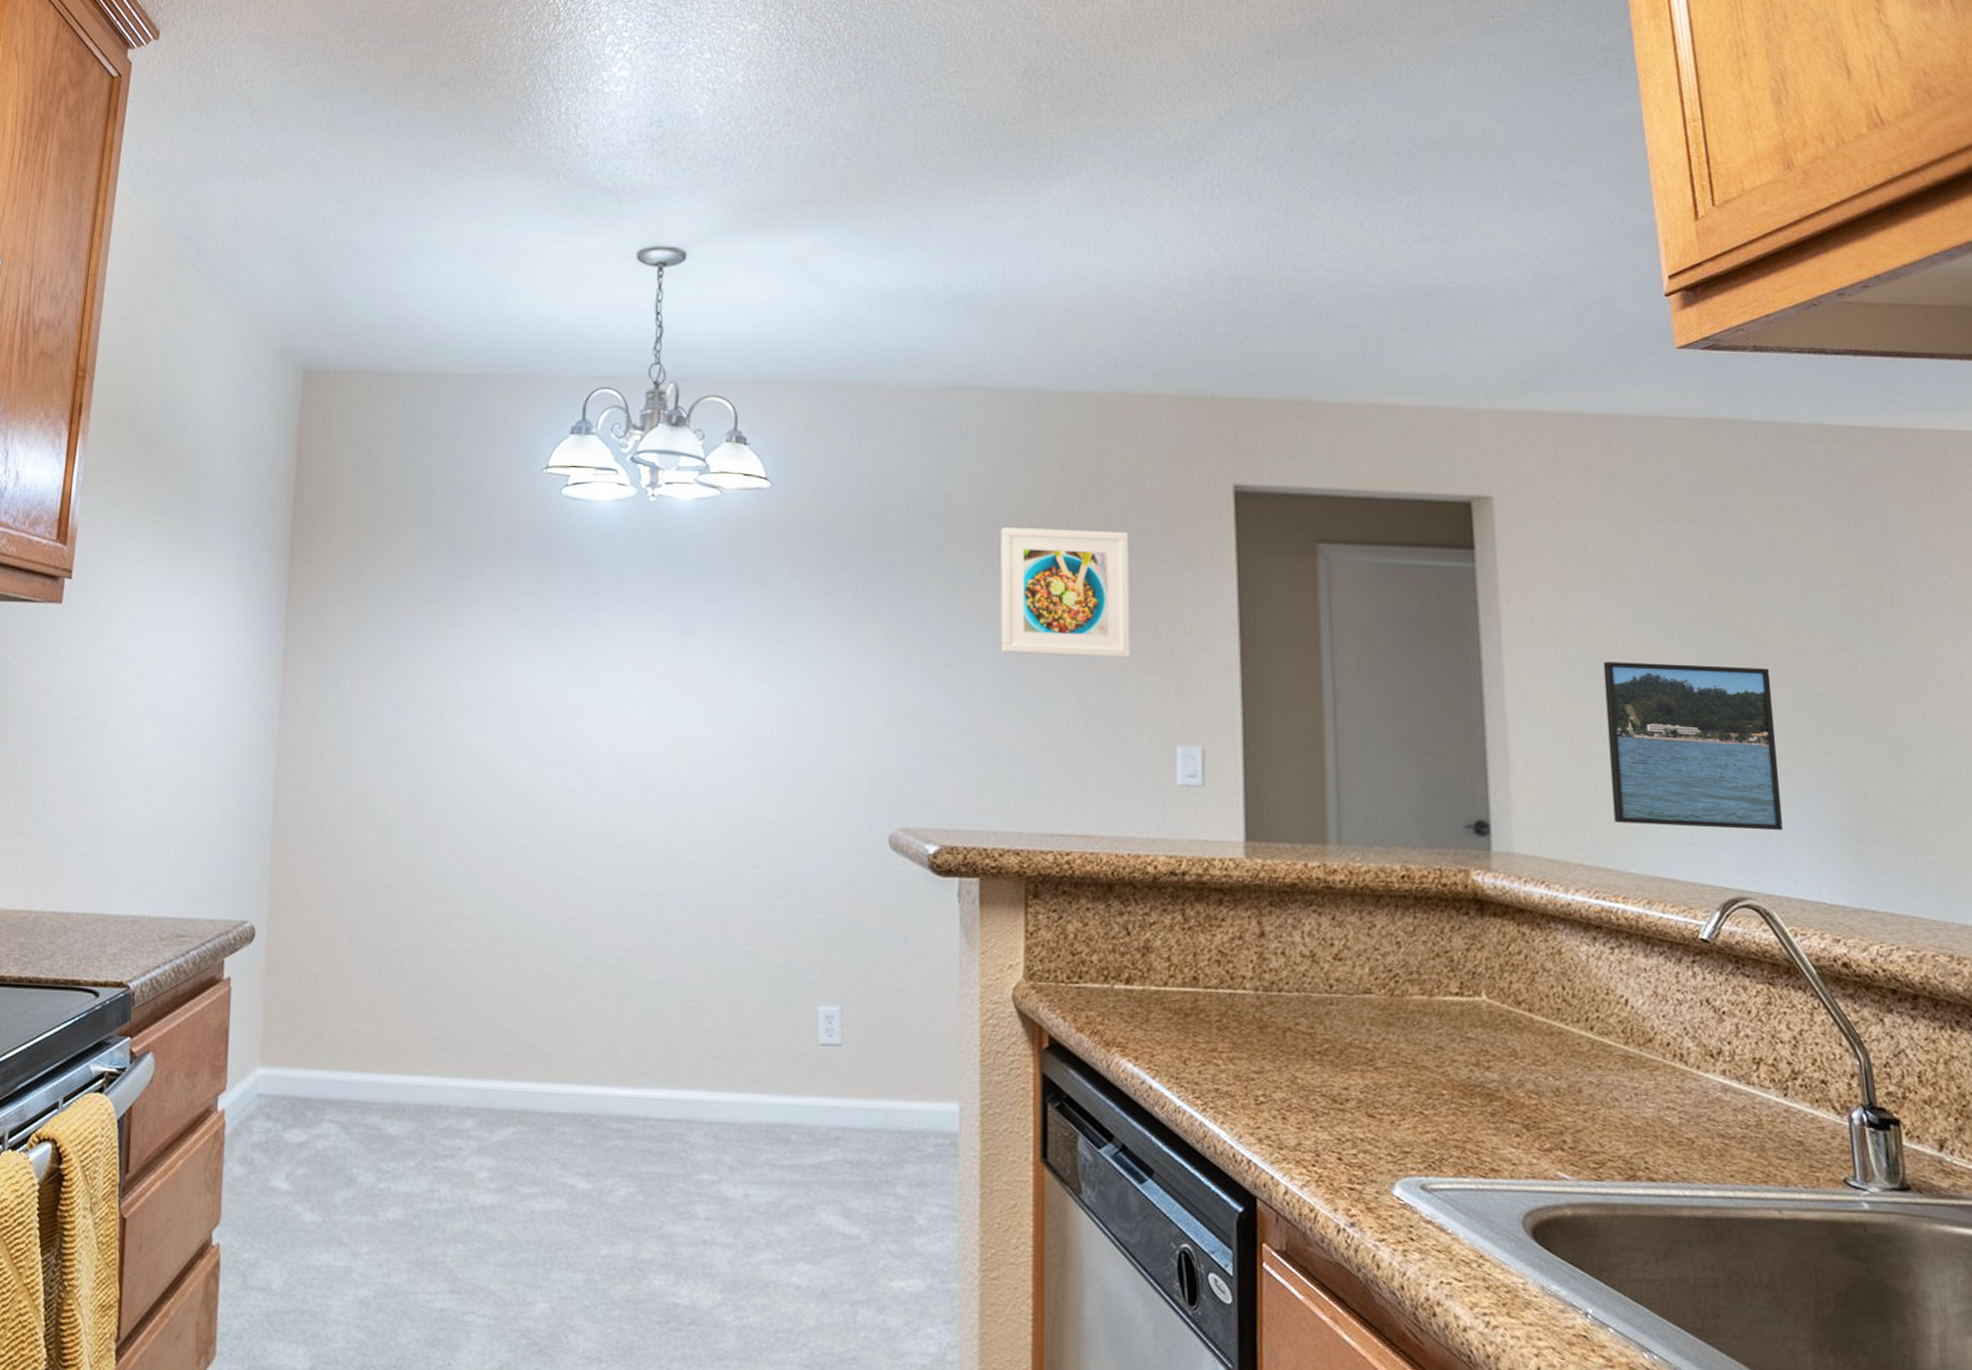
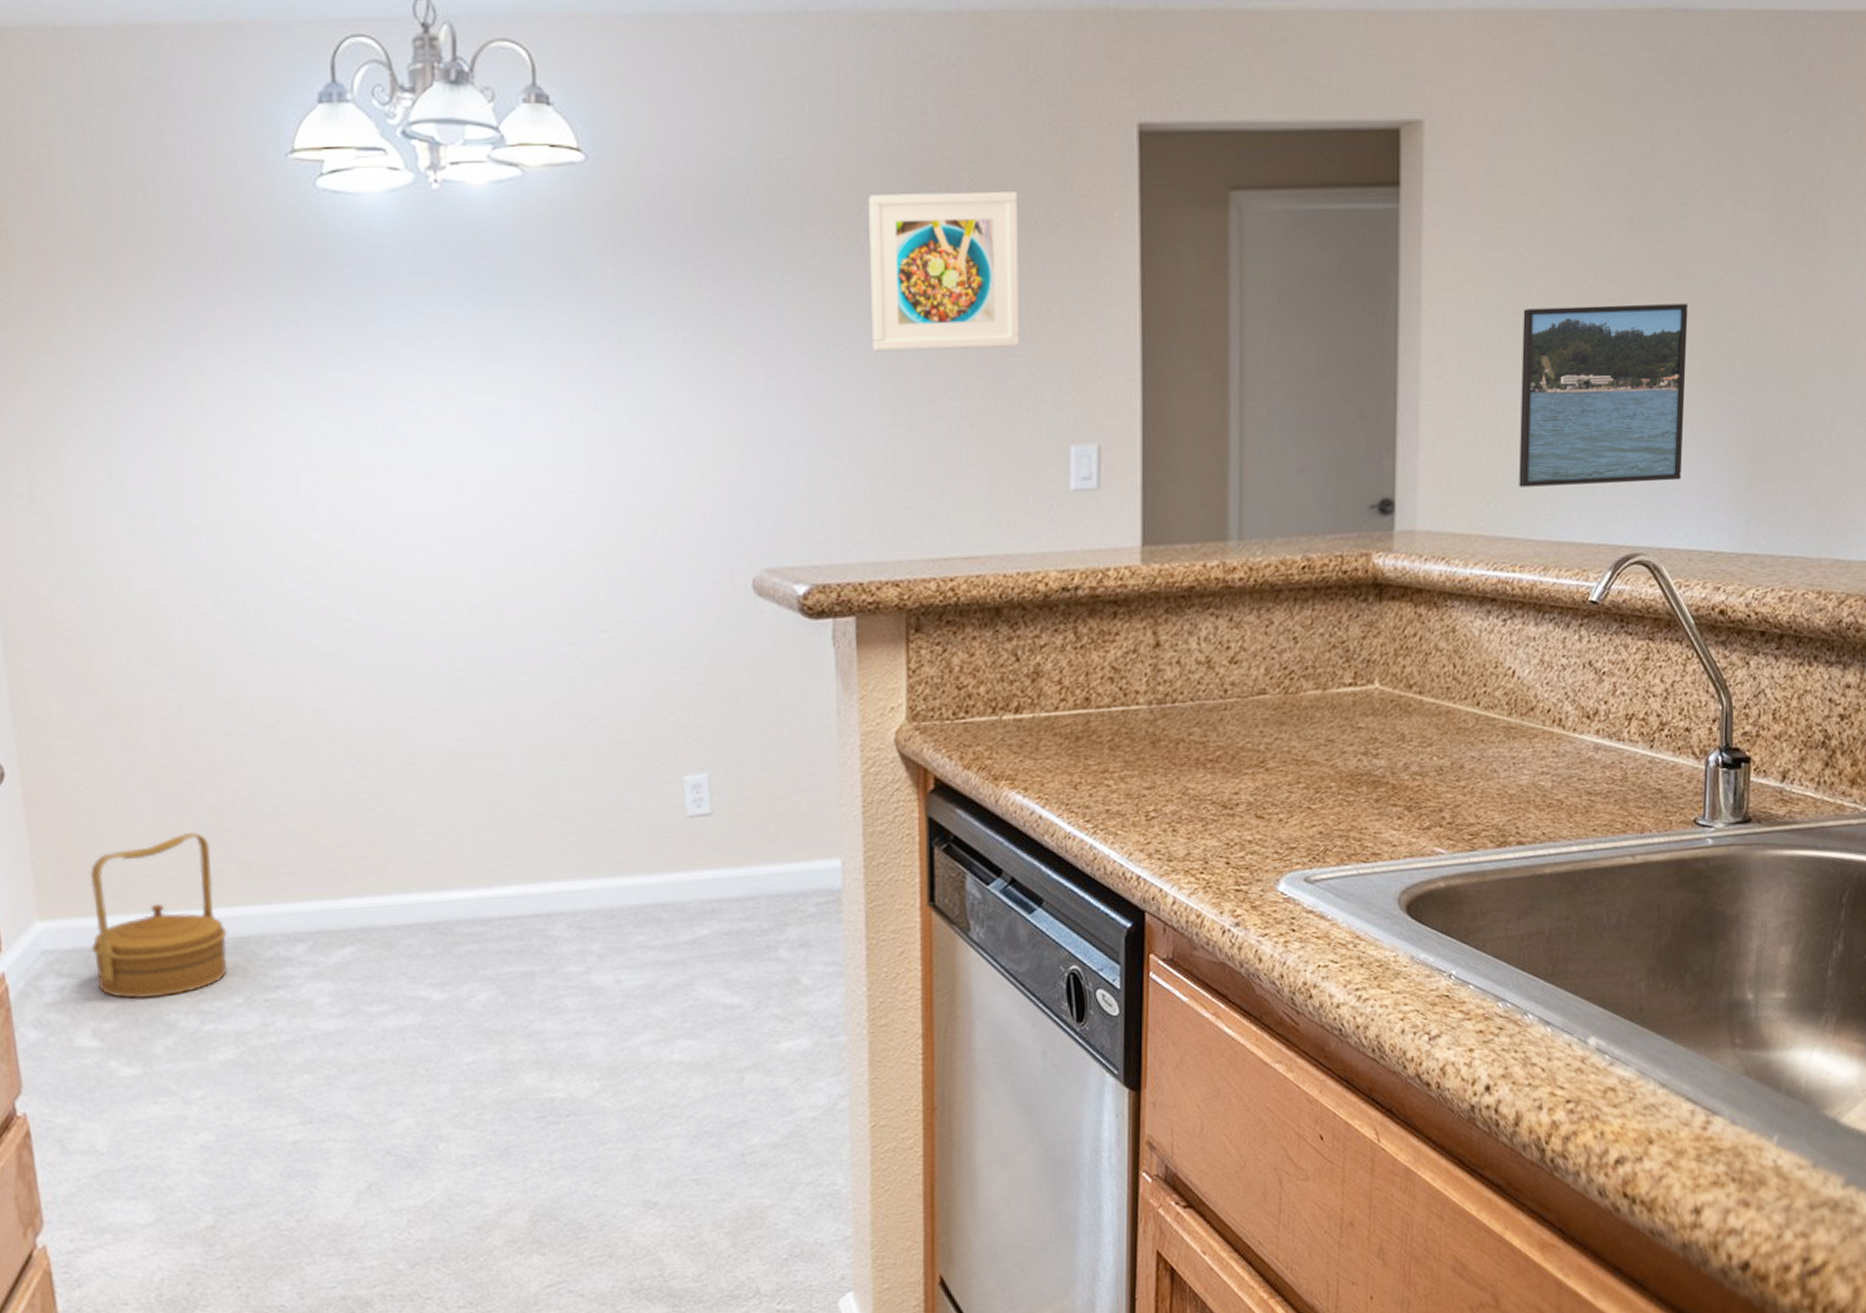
basket: none [298,1004,411,1151] -> present [89,832,228,1000]

